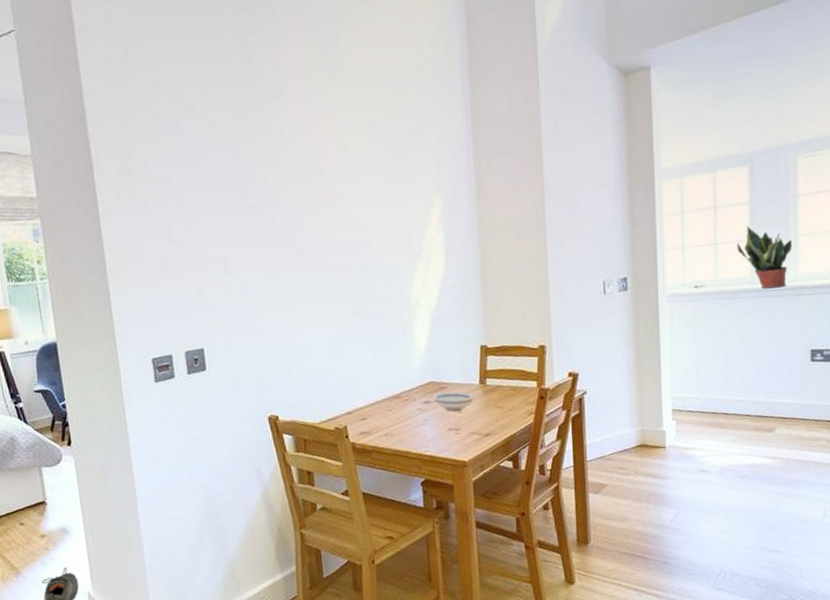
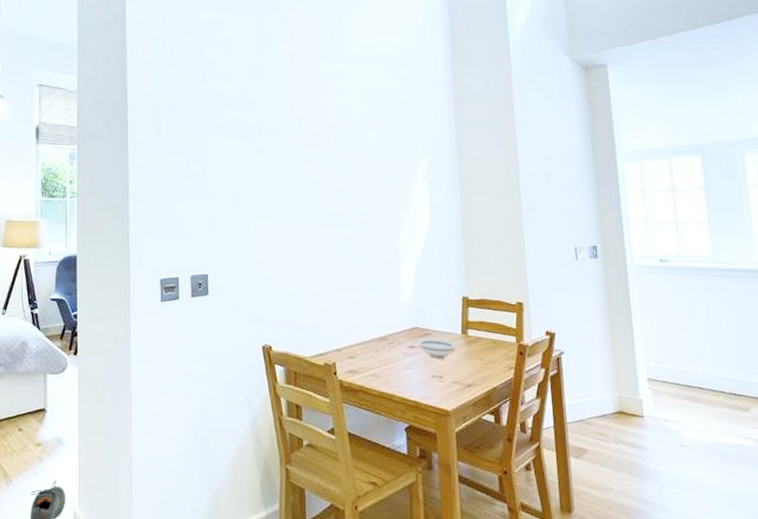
potted plant: present [737,226,793,289] -> none [696,209,749,269]

